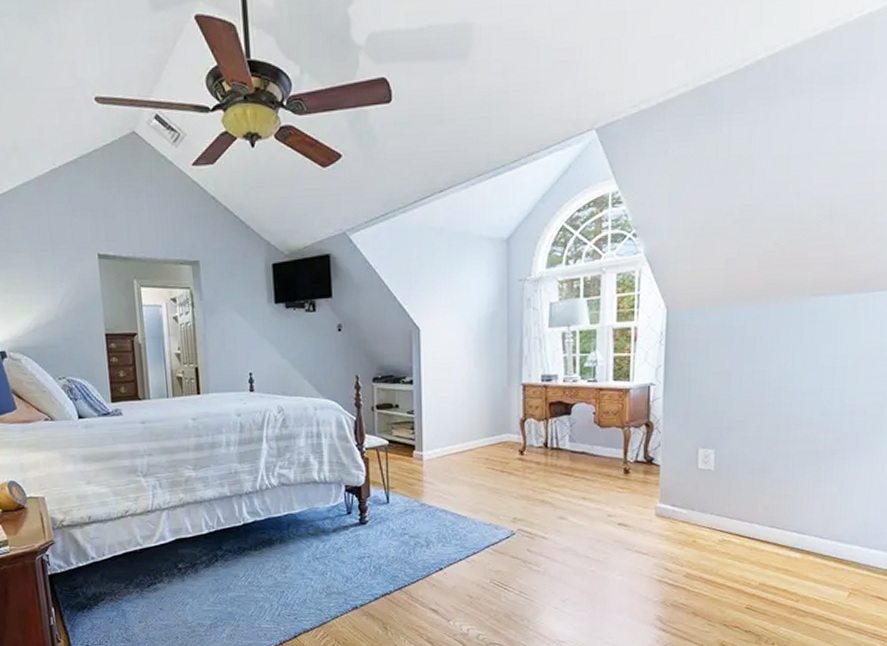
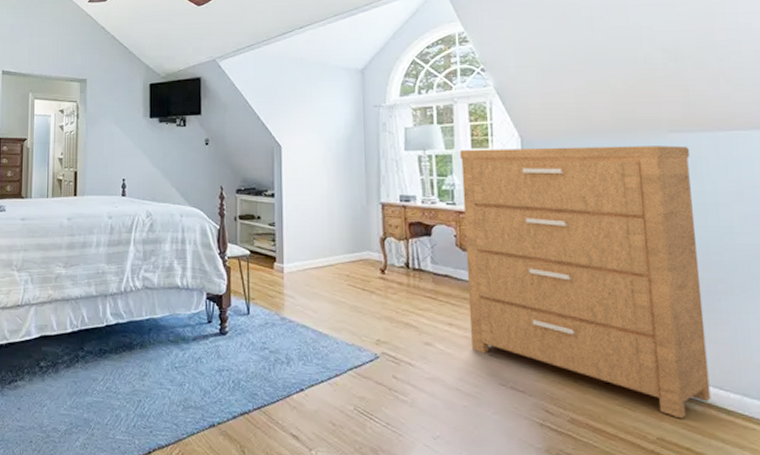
dresser: none [602,310,828,566] -> present [459,146,711,419]

